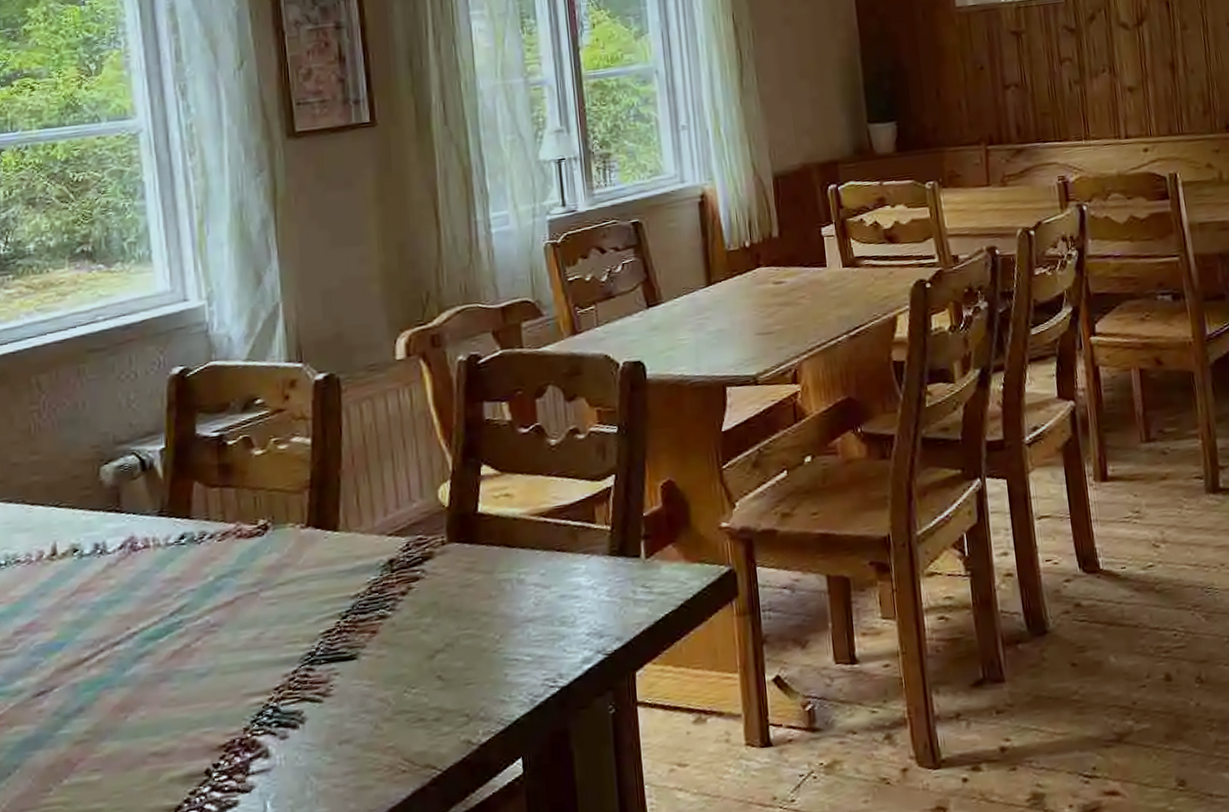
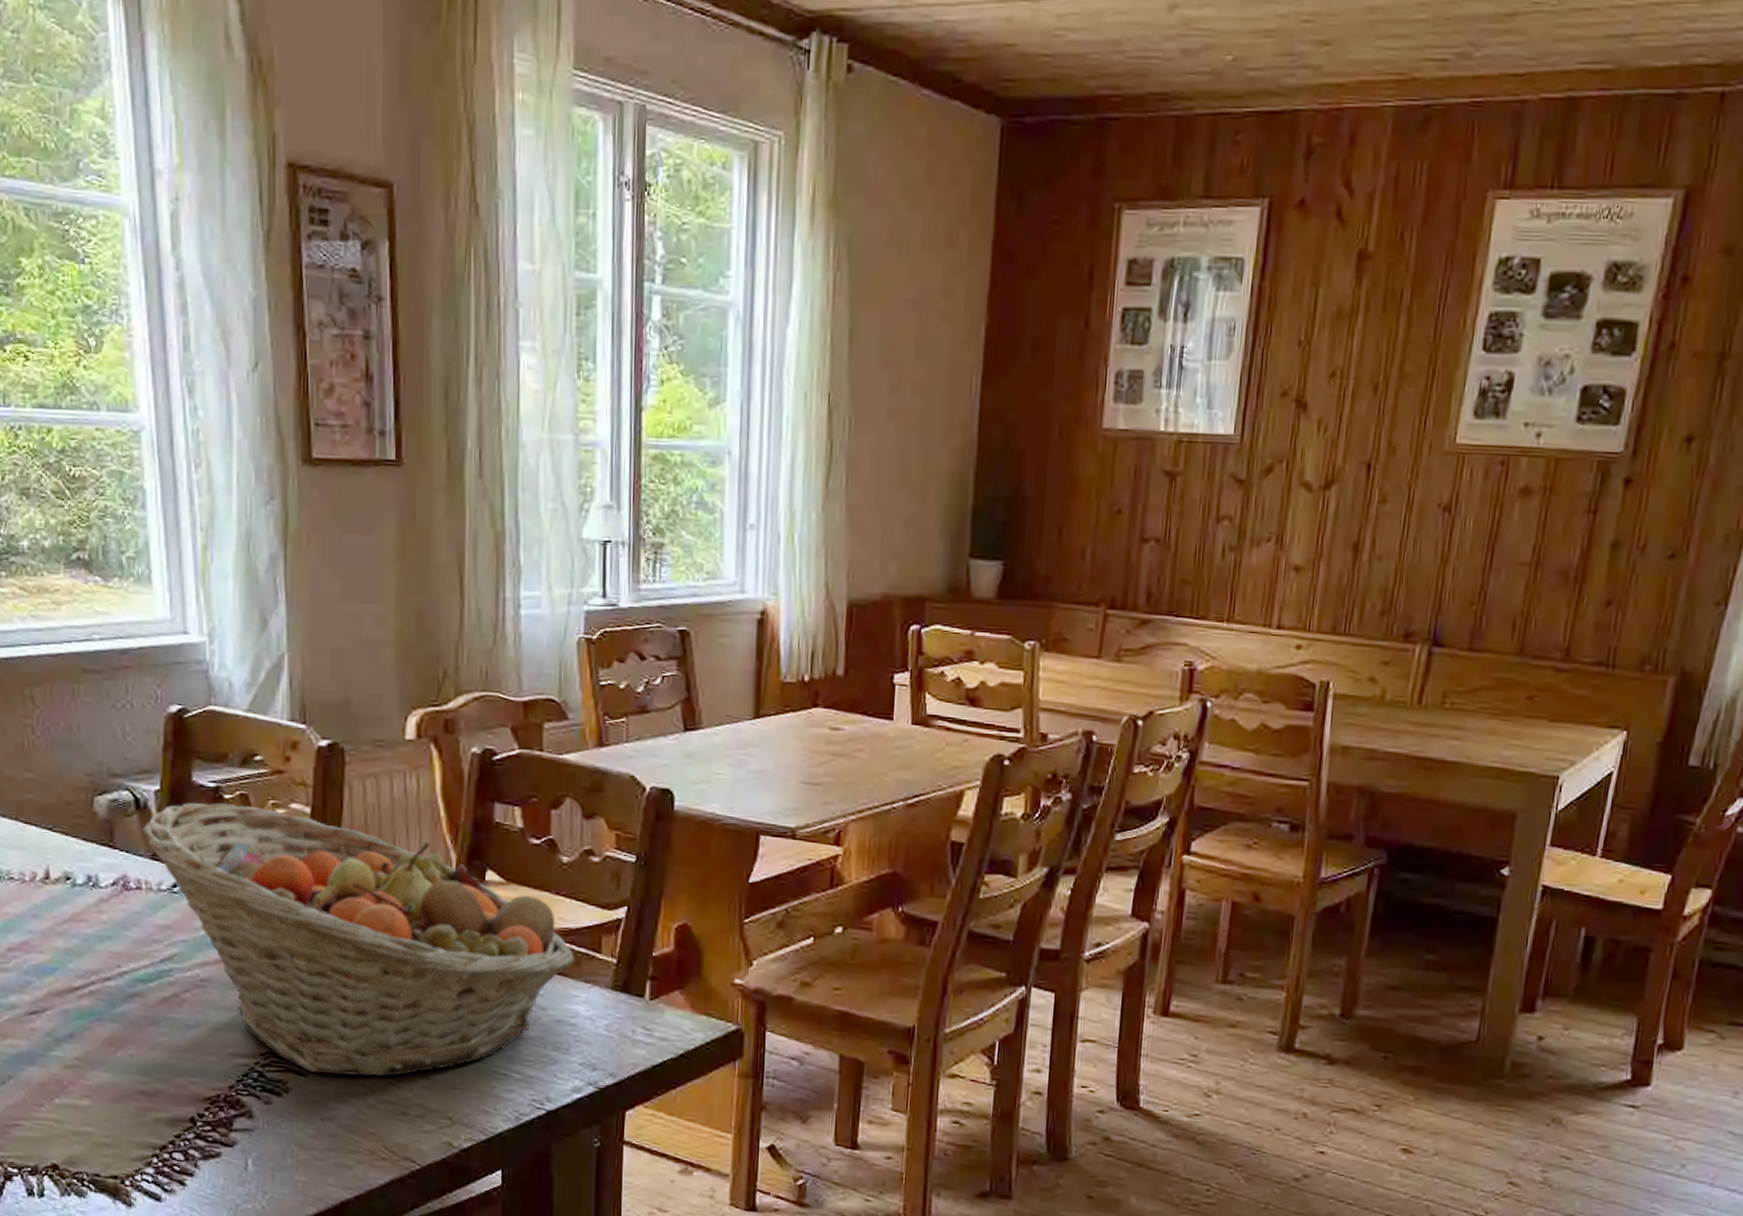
fruit basket: none [147,447,573,697] -> present [141,802,576,1077]

